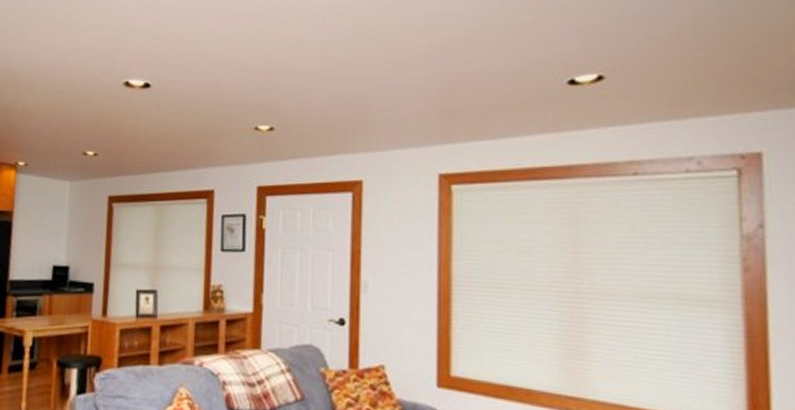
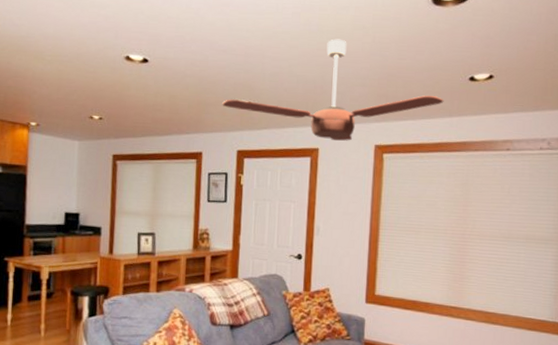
ceiling fan: none [238,44,534,170] -> present [222,39,444,141]

